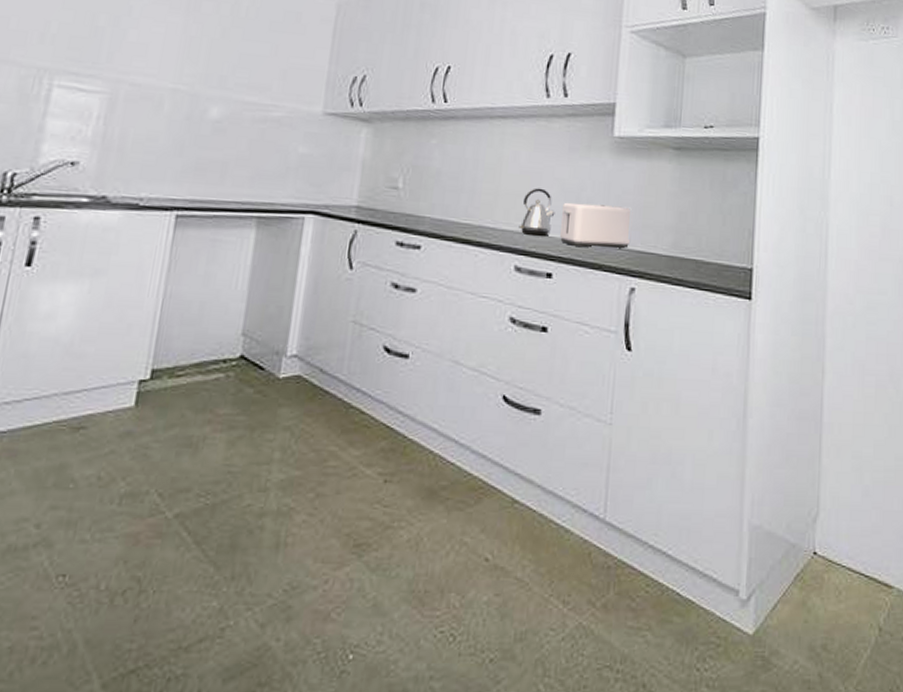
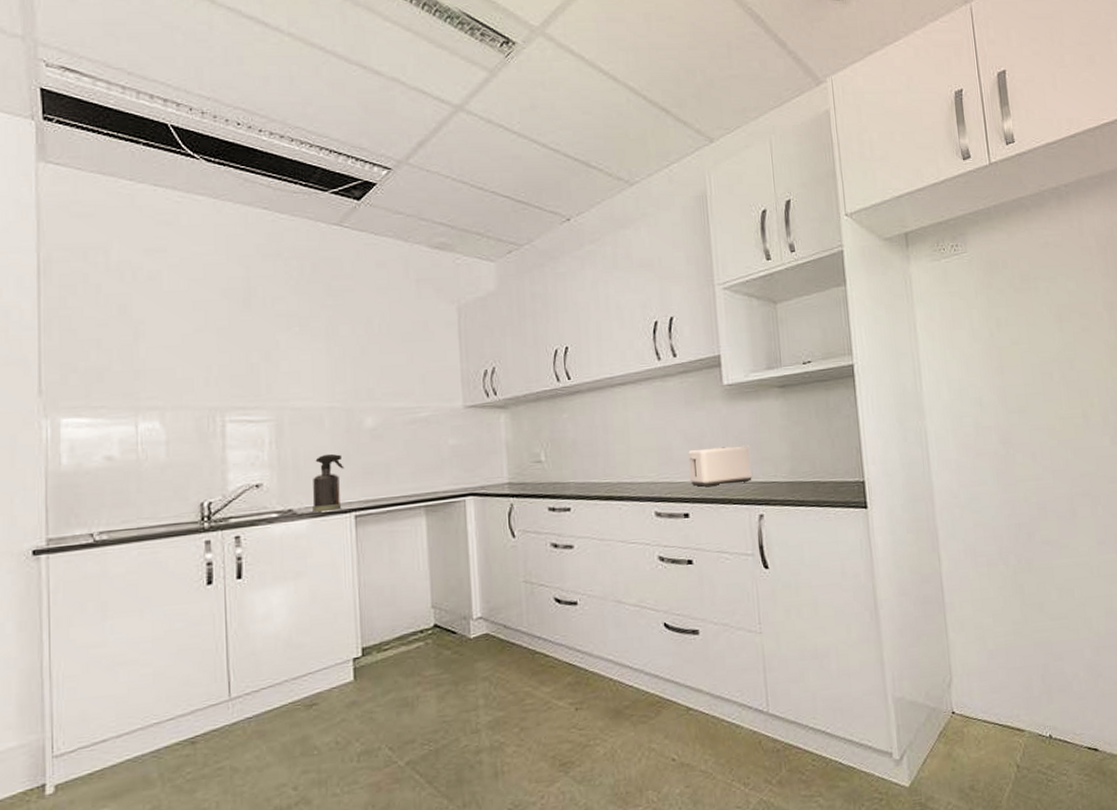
spray bottle: none [129,140,176,205] -> present [312,453,345,512]
kettle: present [518,188,554,237] -> none [652,441,681,485]

